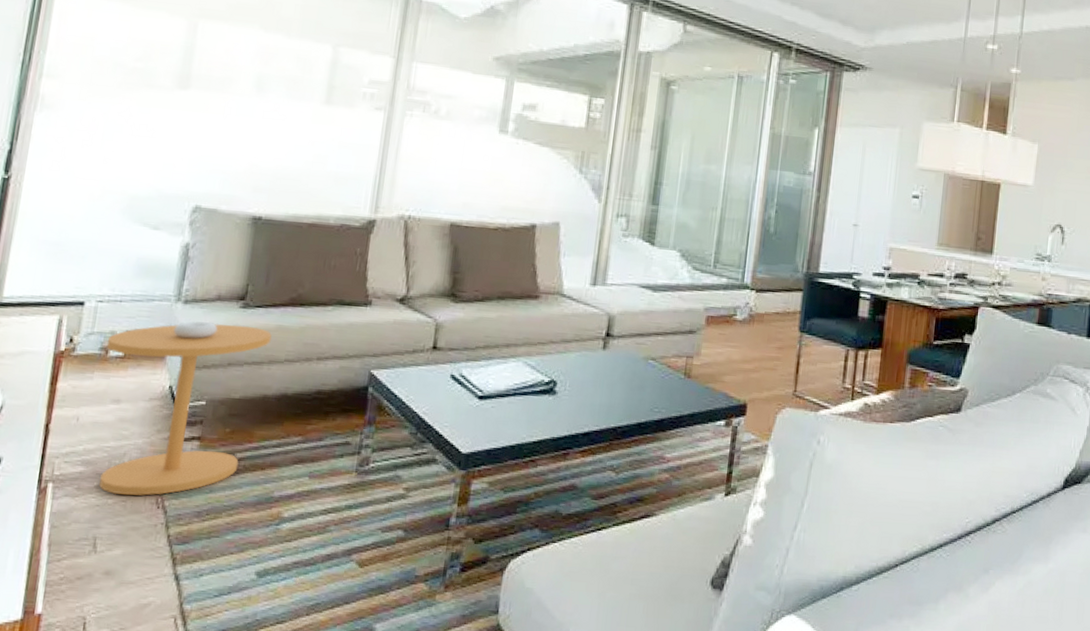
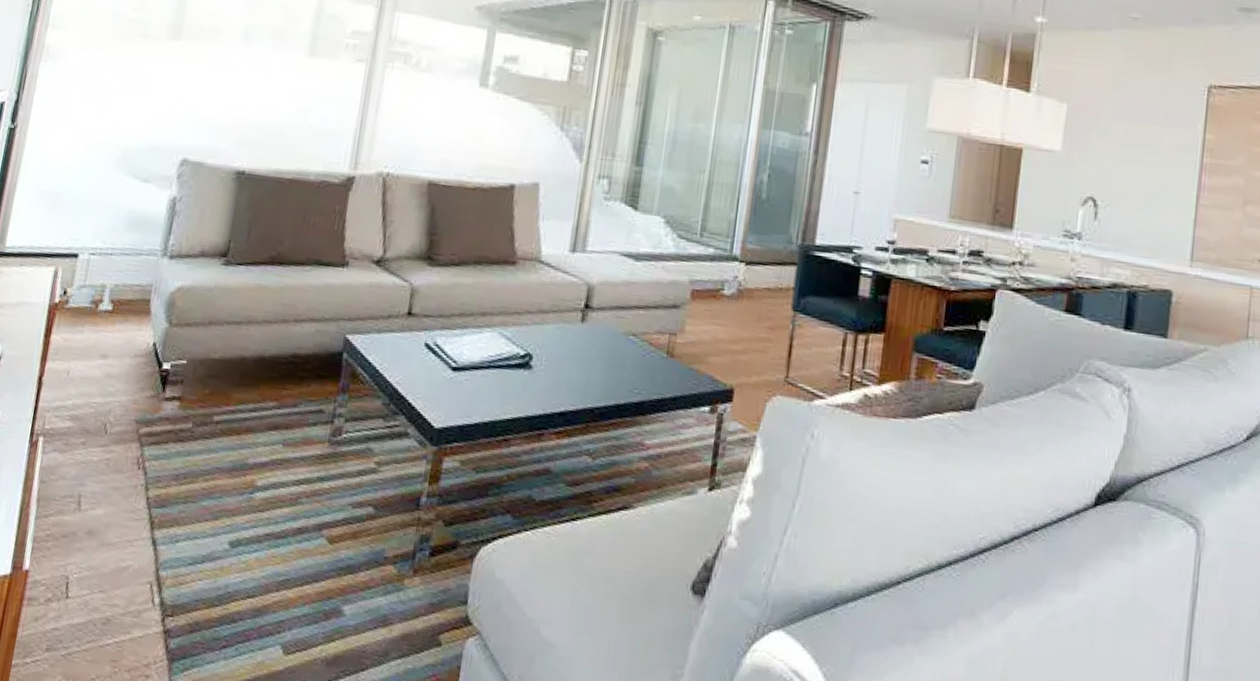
side table: present [99,321,272,496] -> none [85,277,252,455]

